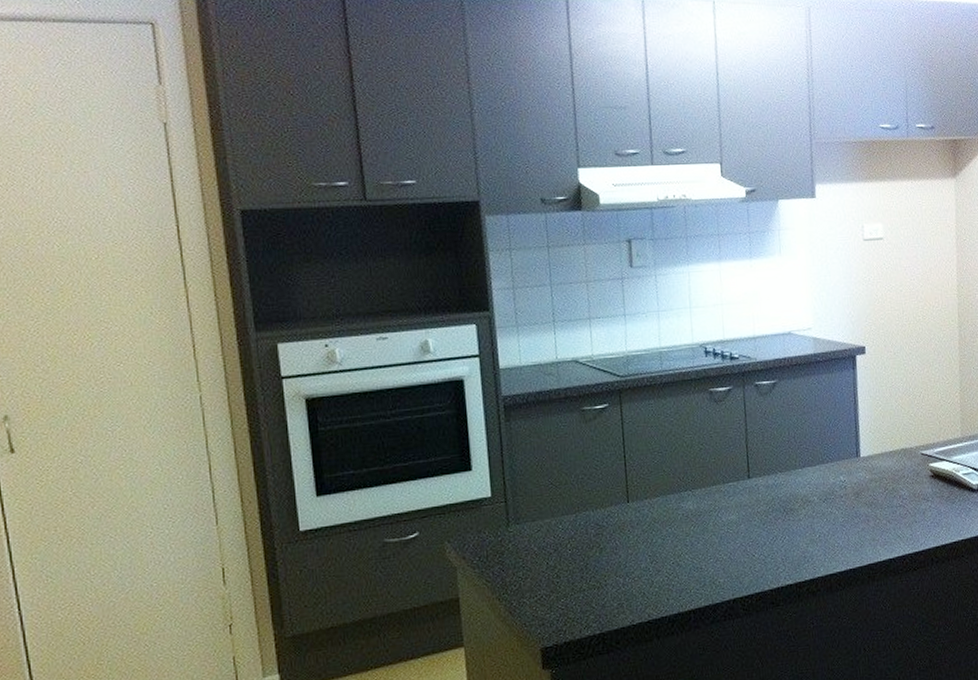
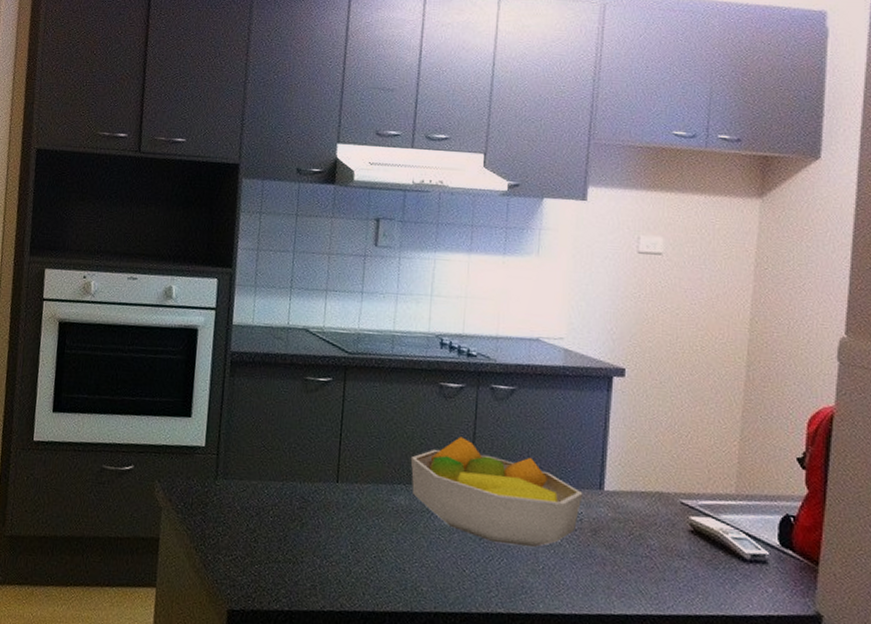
fruit bowl: none [692,435,844,525] -> present [410,436,583,548]

